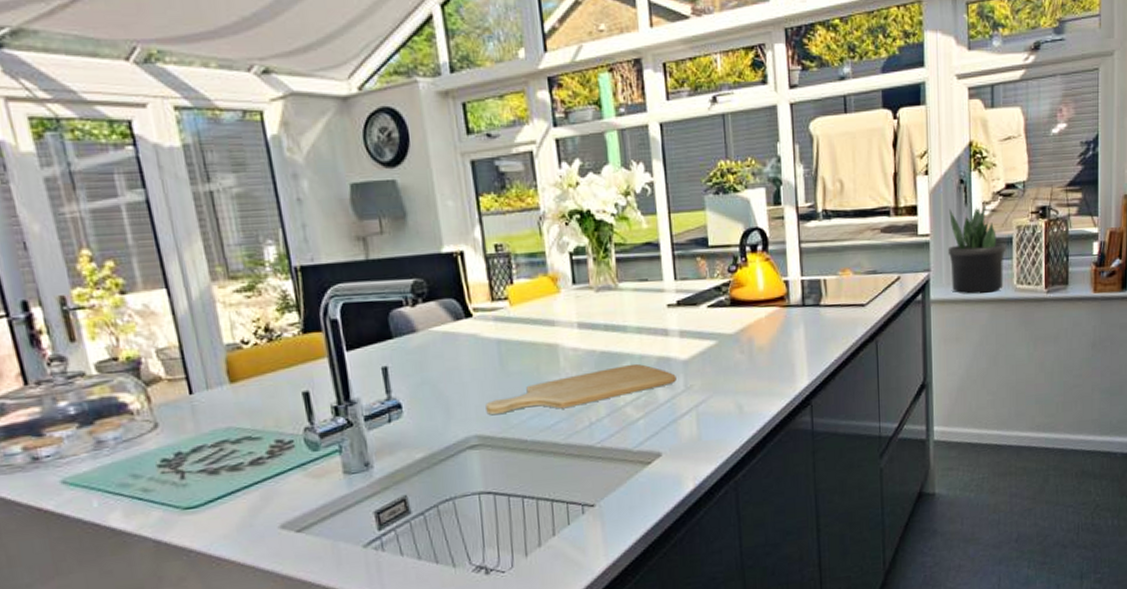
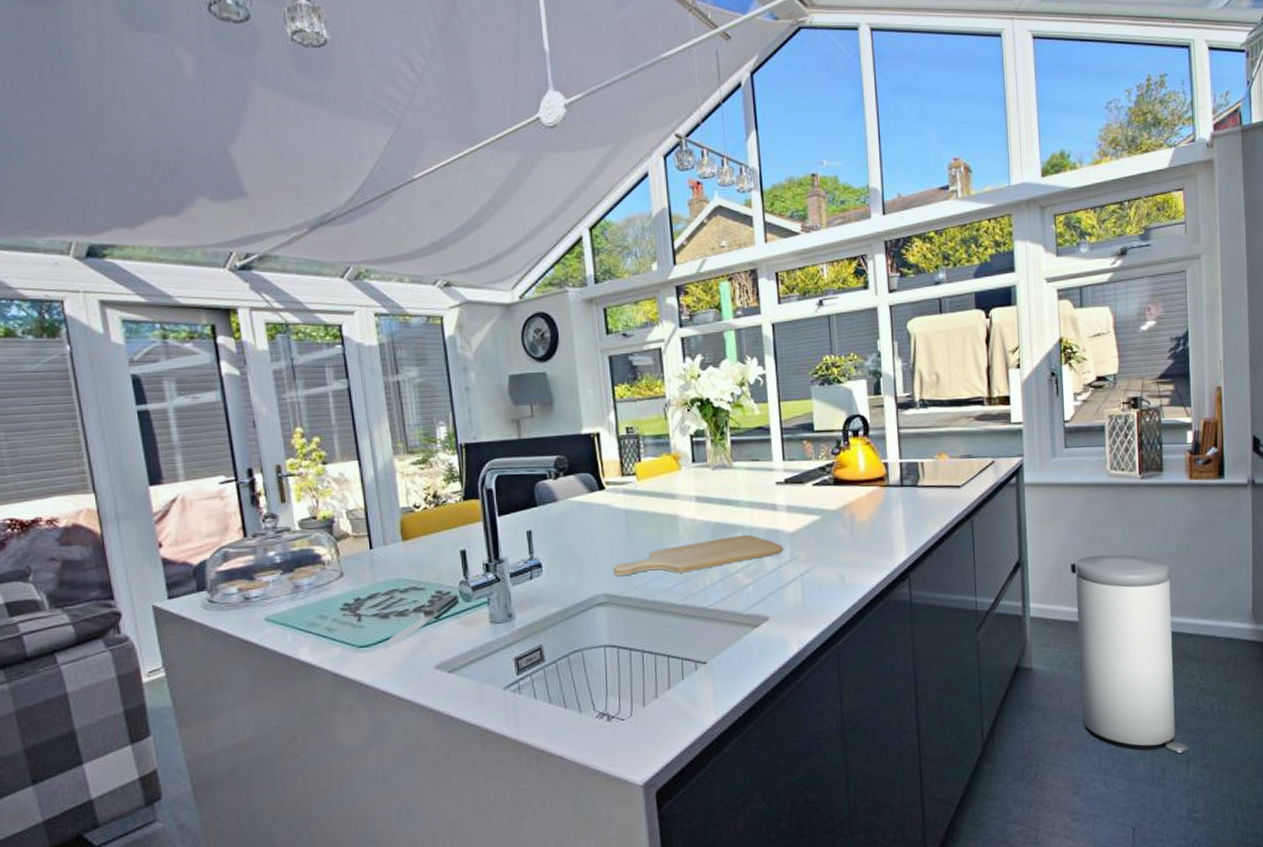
knife: none [214,442,305,511] -> present [382,594,460,650]
planter: present [947,206,1005,295] -> none [1040,397,1098,479]
pedal bin: none [975,372,1084,571] -> present [1071,554,1190,755]

